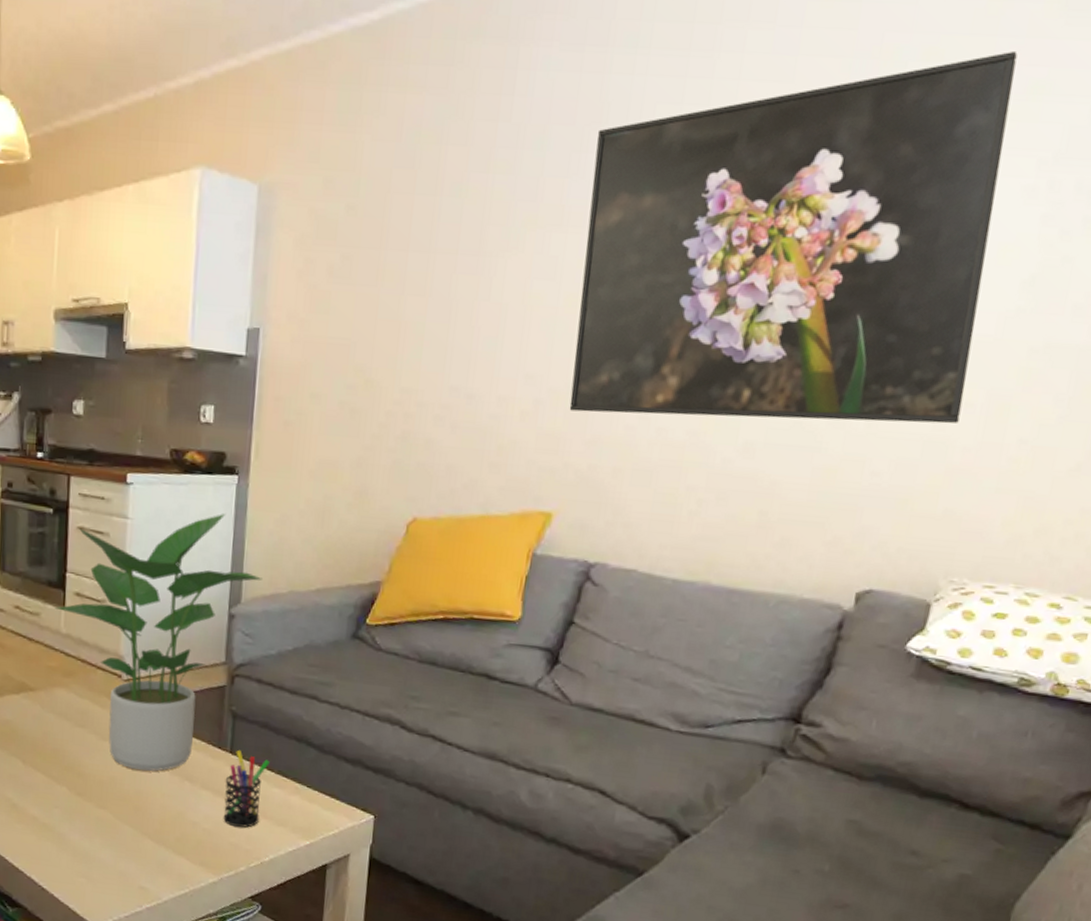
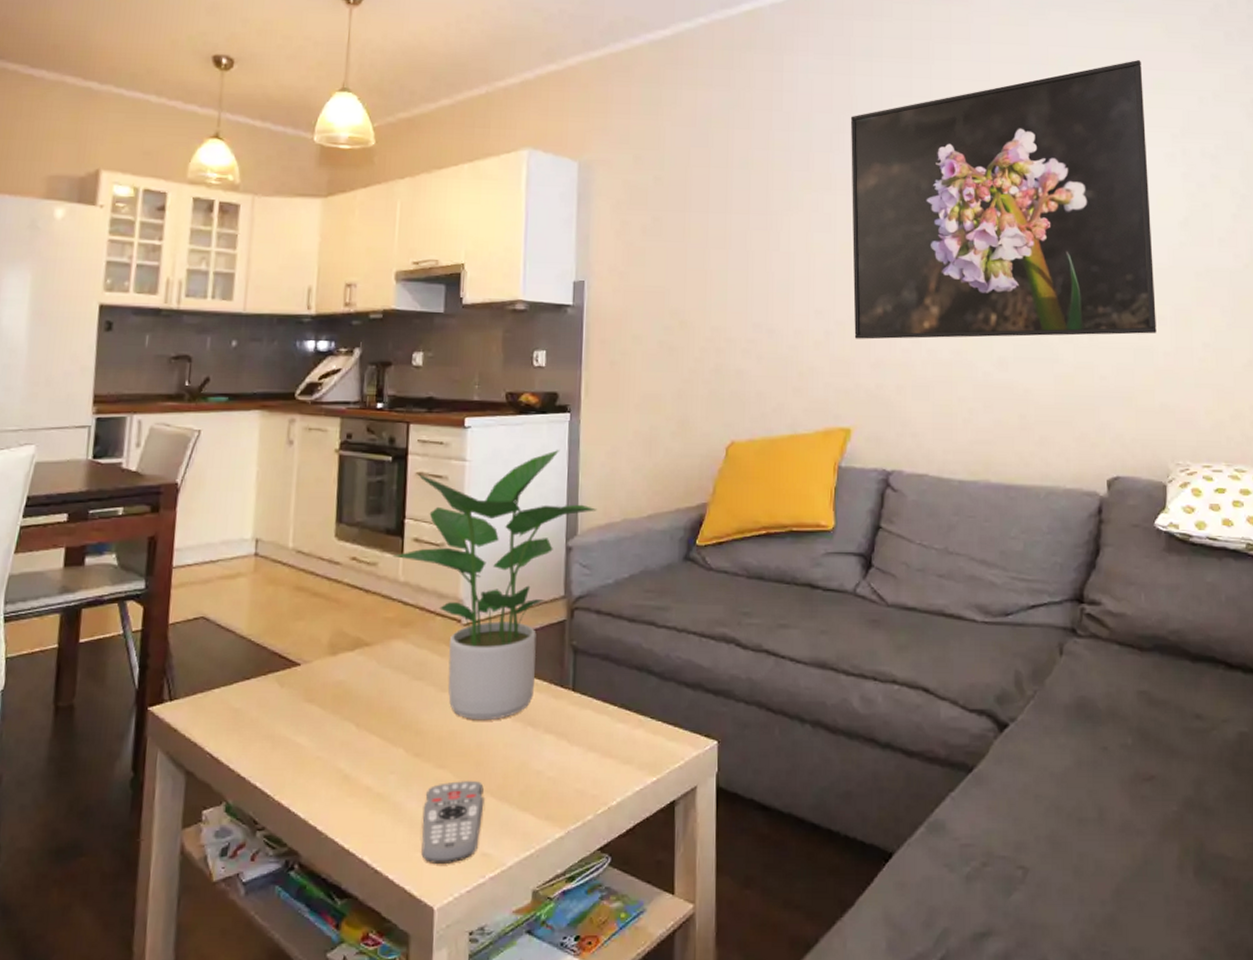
remote control: none [84,821,142,892] -> present [421,781,484,864]
pen holder: present [223,749,270,828] -> none [568,686,612,770]

